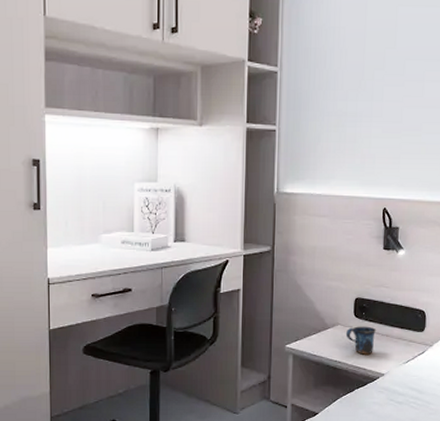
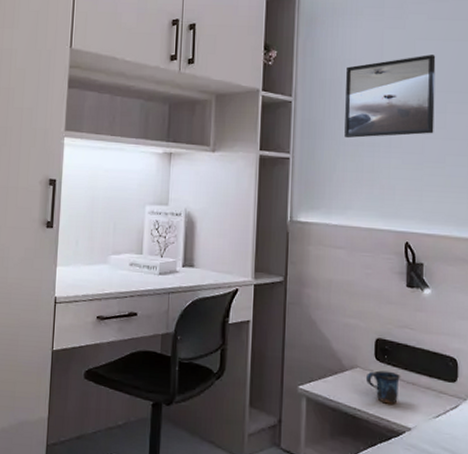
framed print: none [328,22,416,109] -> present [344,55,436,139]

